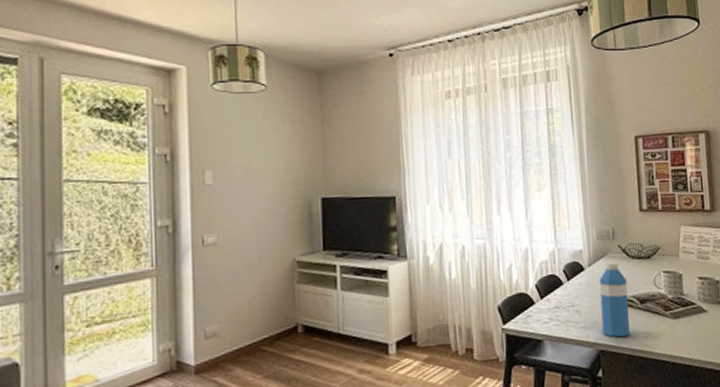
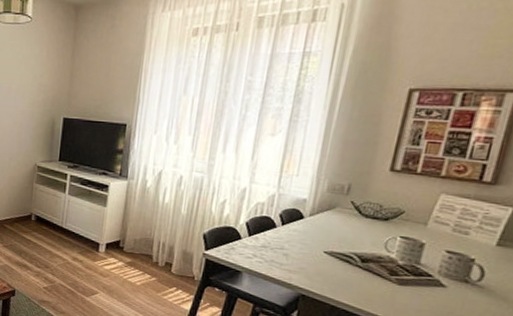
water bottle: present [599,261,630,338] -> none [307,215,352,289]

